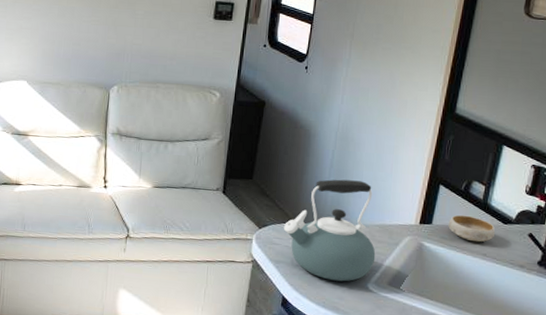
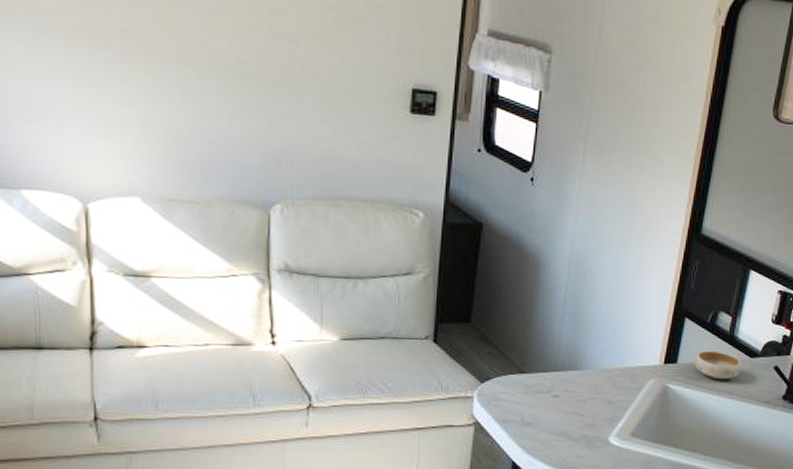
kettle: present [283,179,376,282] -> none [510,317,617,437]

